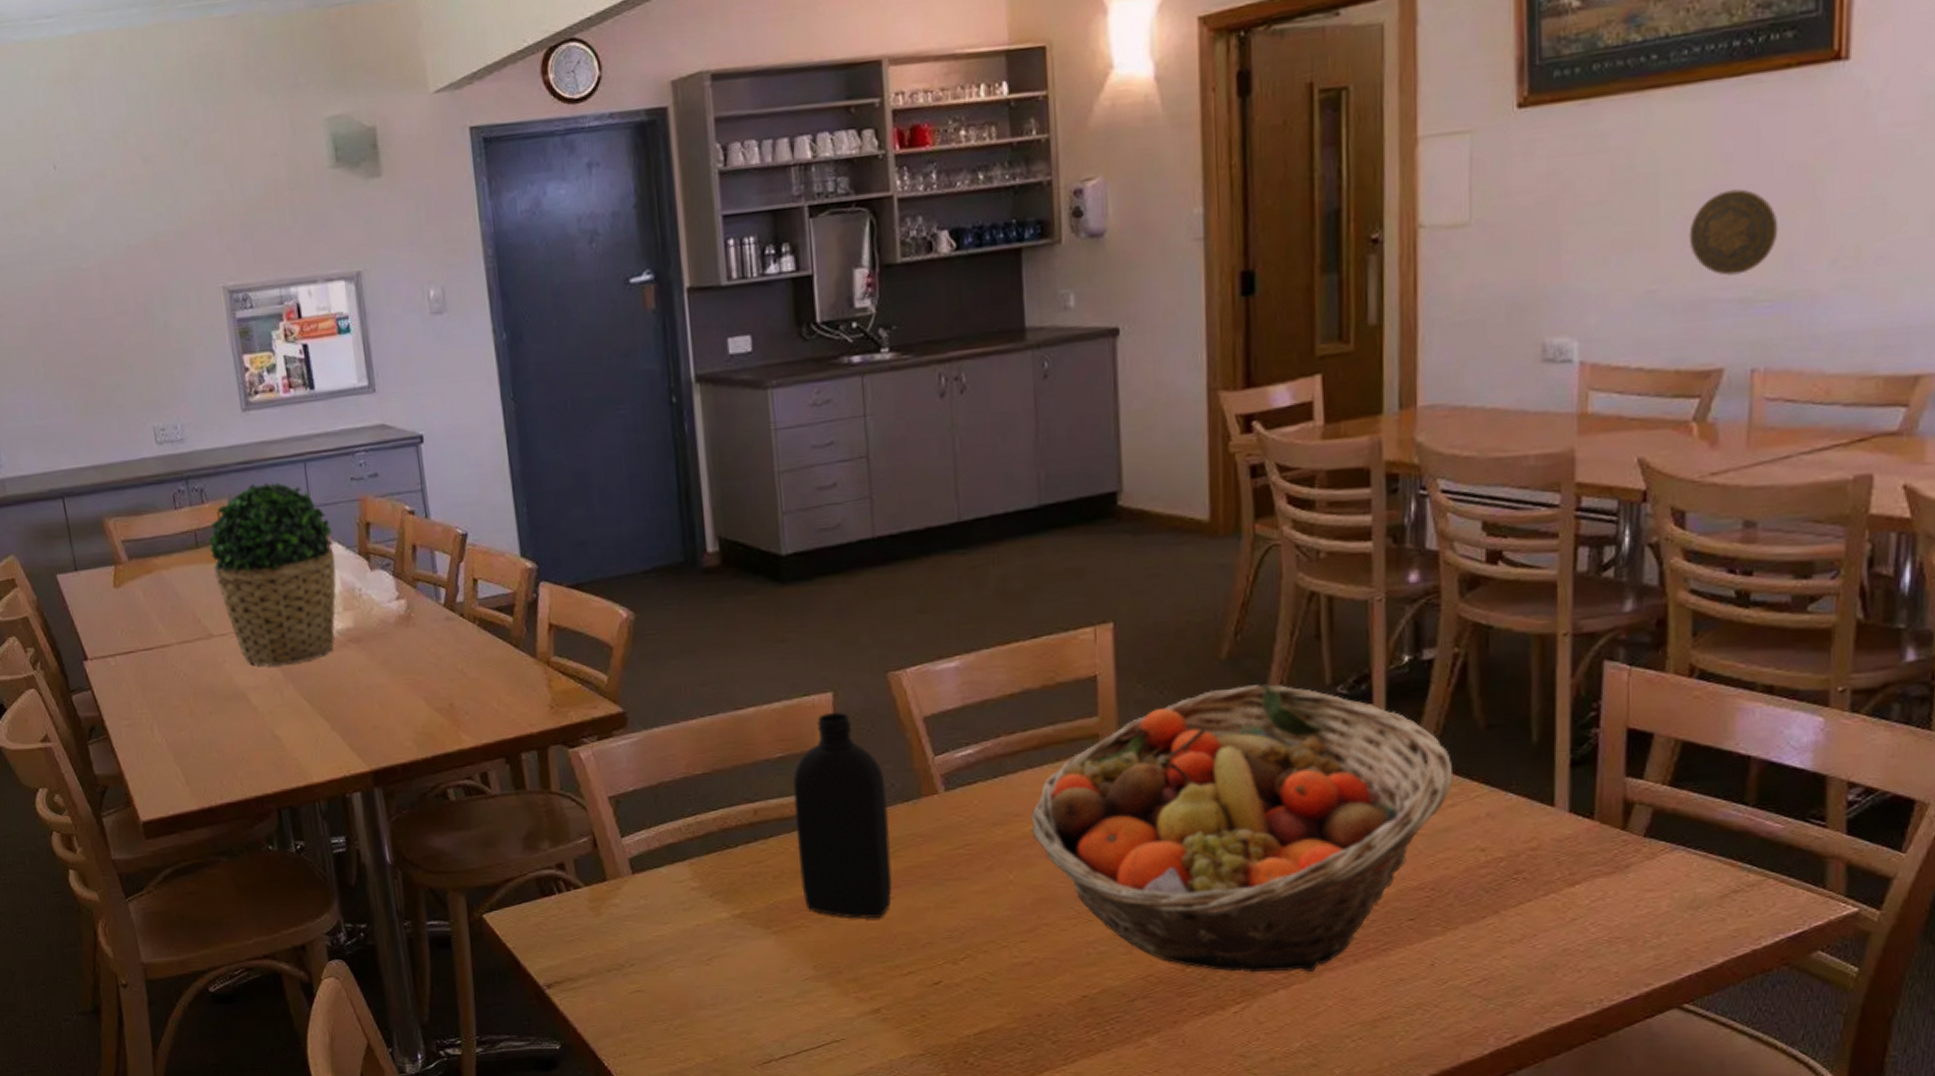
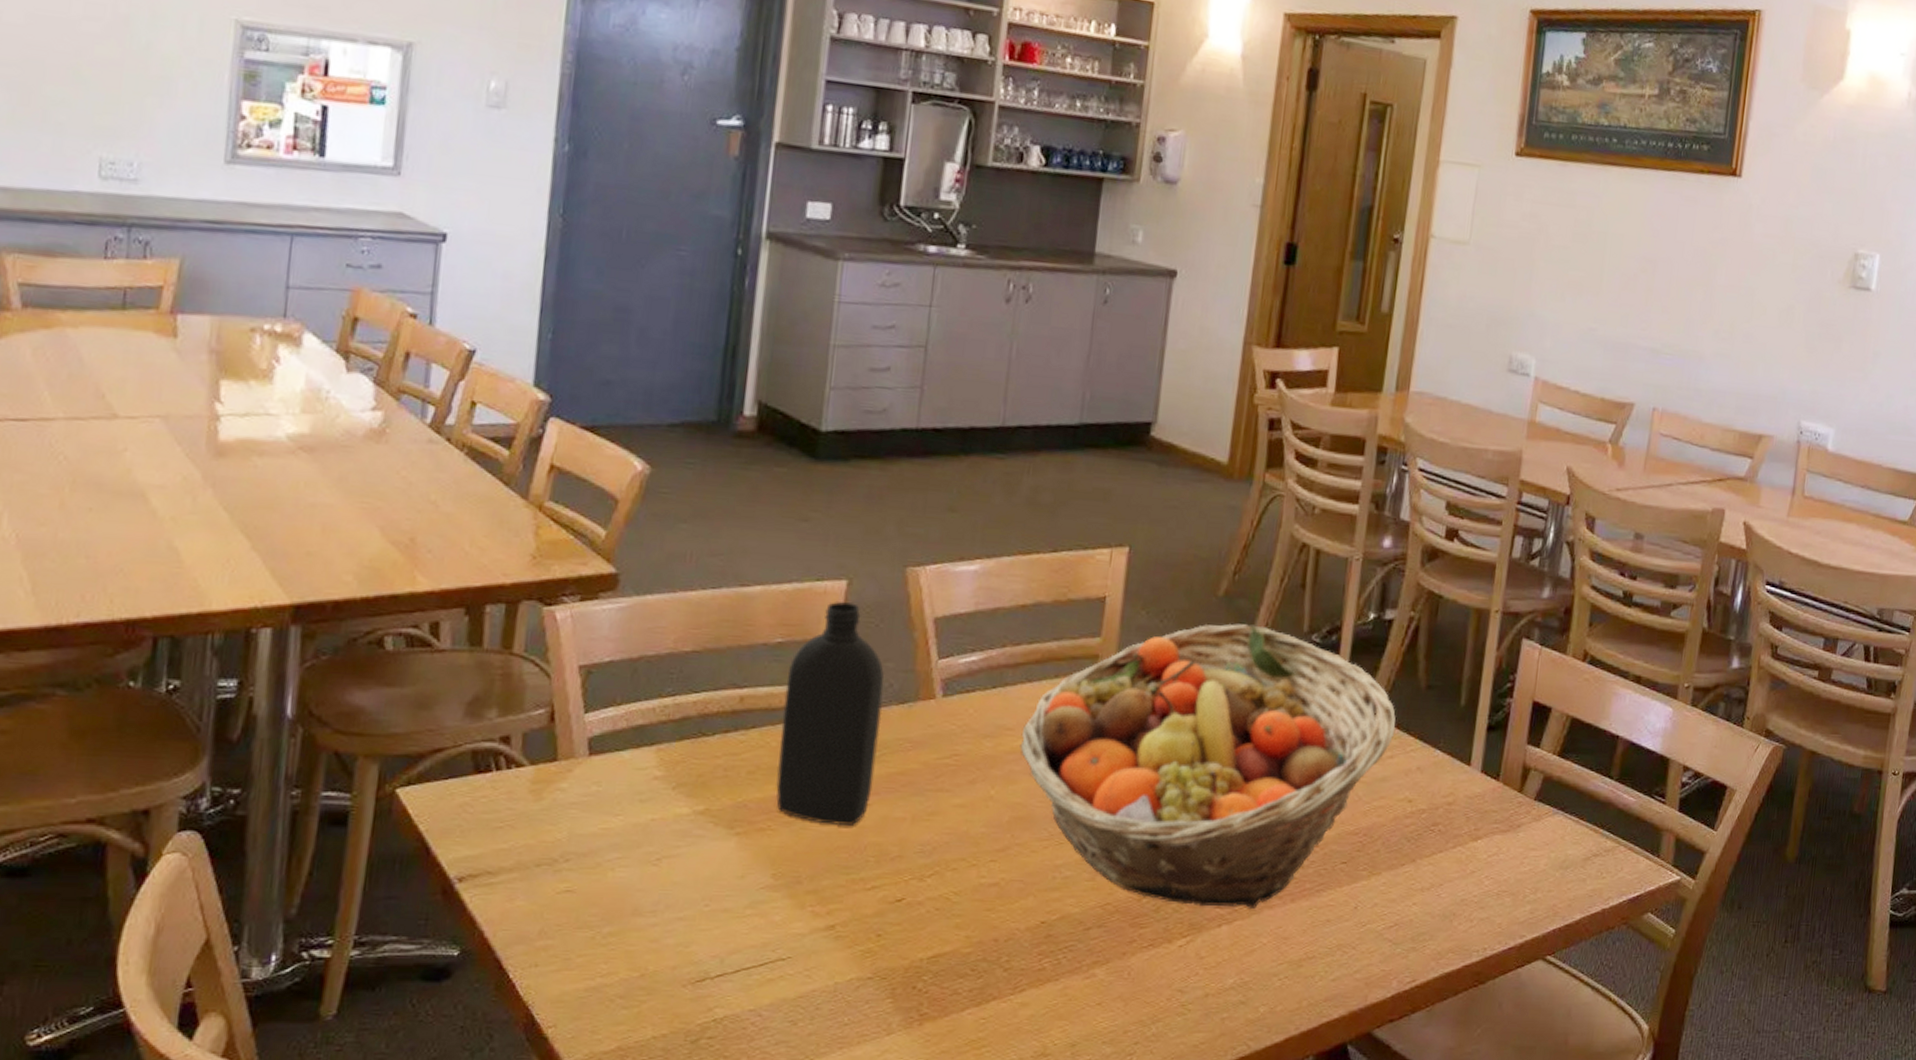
potted plant: present [209,482,337,666] -> none [137,248,308,465]
decorative plate: present [1689,189,1779,276] -> none [1622,259,1683,329]

